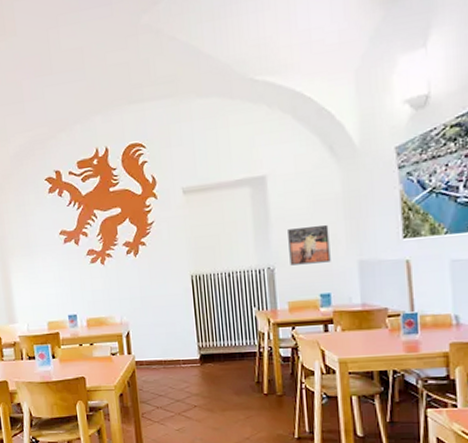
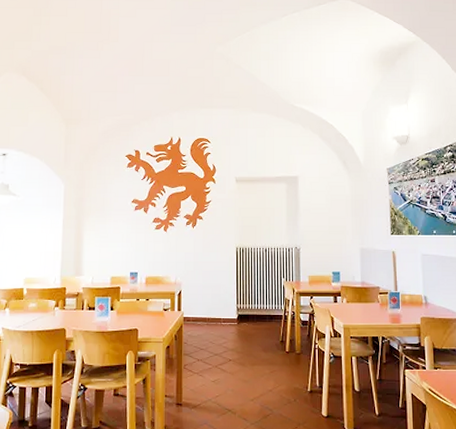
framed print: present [288,225,331,266] -> none [311,219,341,247]

